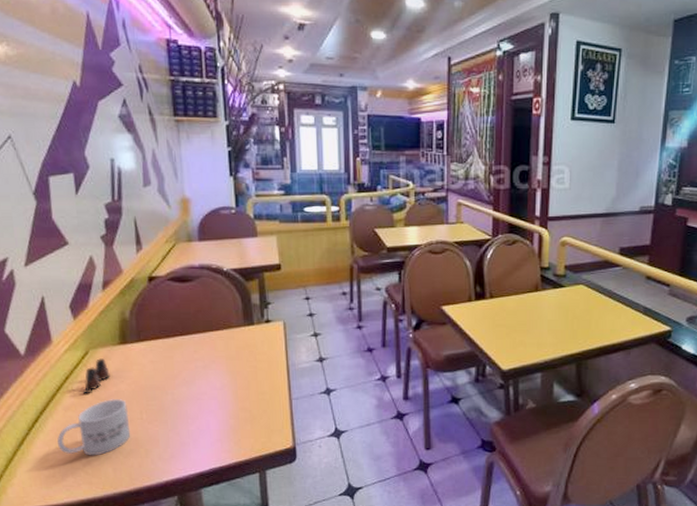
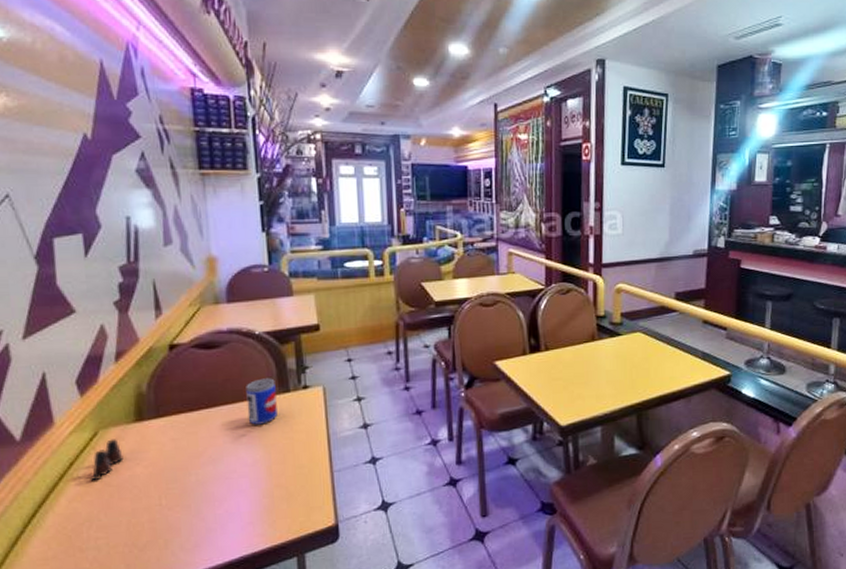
mug: present [57,398,131,456] -> none [59,483,148,553]
beer can: none [215,311,243,353] -> present [246,378,278,425]

